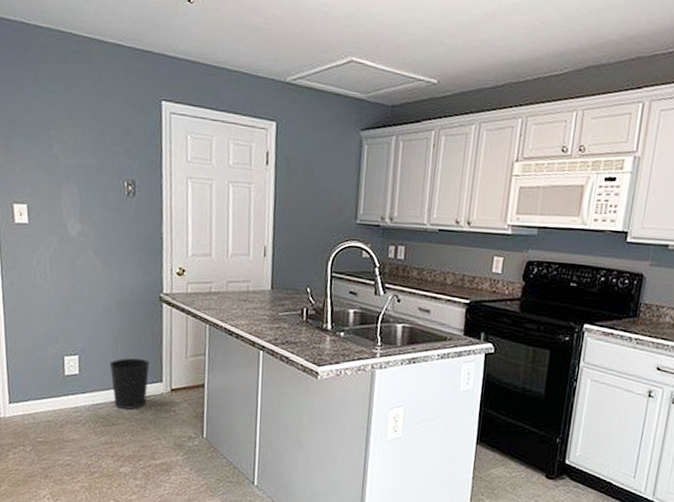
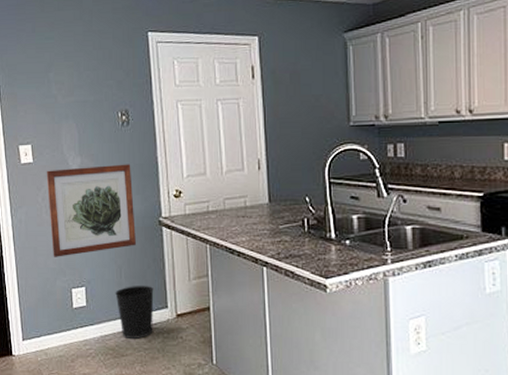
wall art: none [42,233,135,324] -> present [46,164,136,257]

